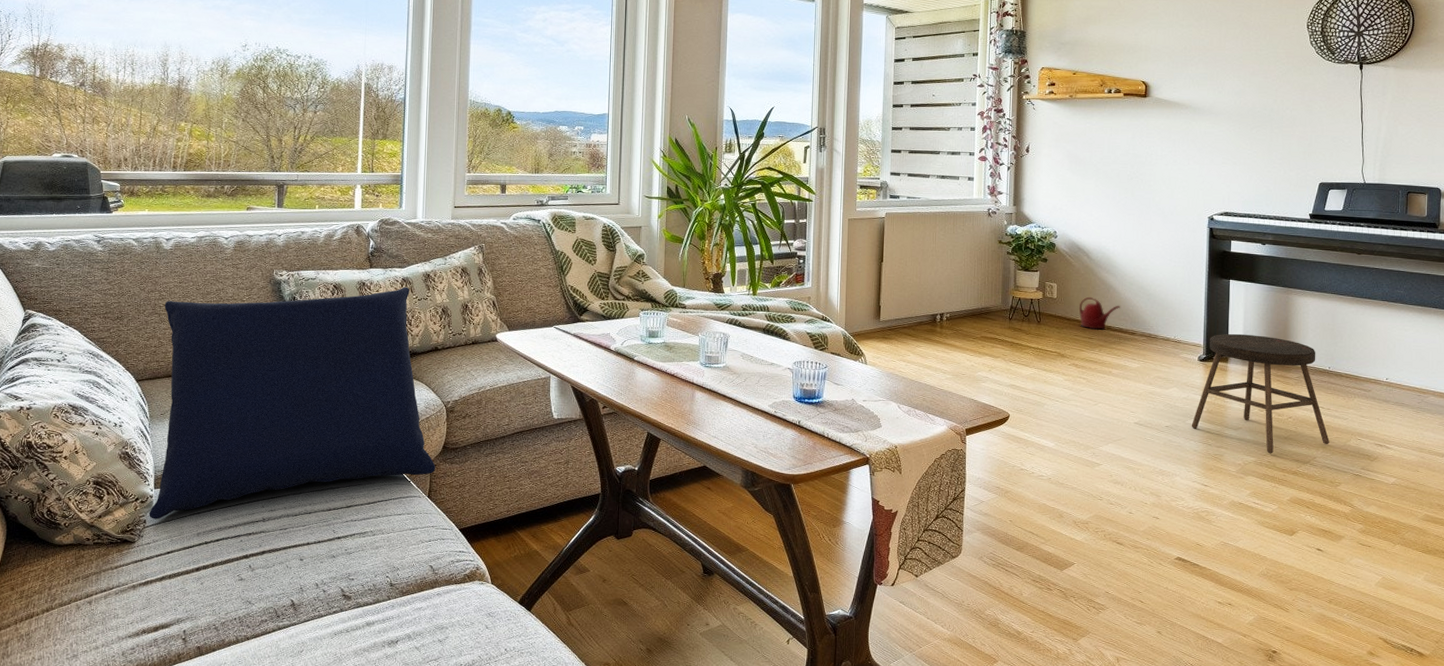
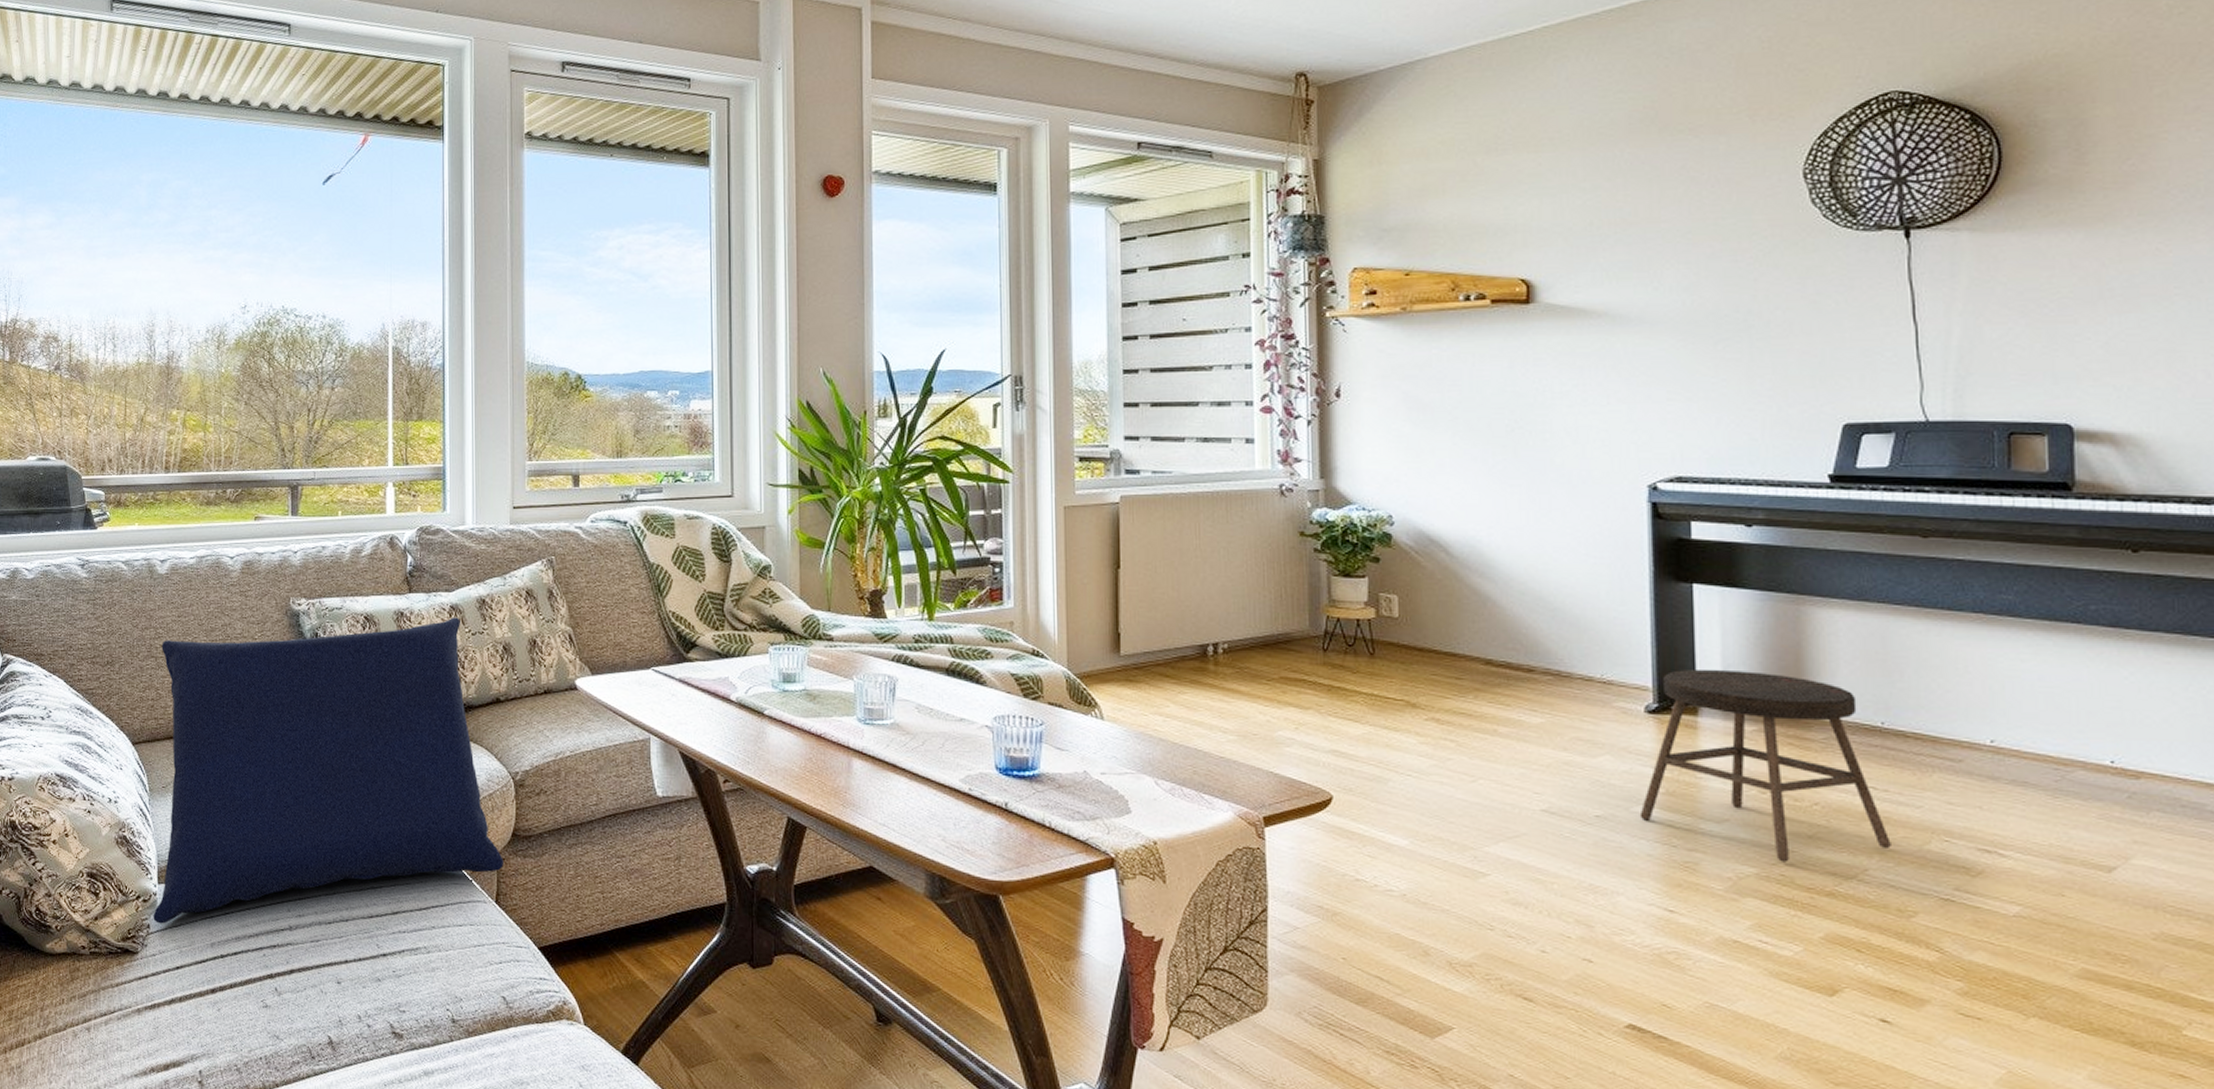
watering can: present [1079,296,1120,330] -> none [1437,614,1506,665]

